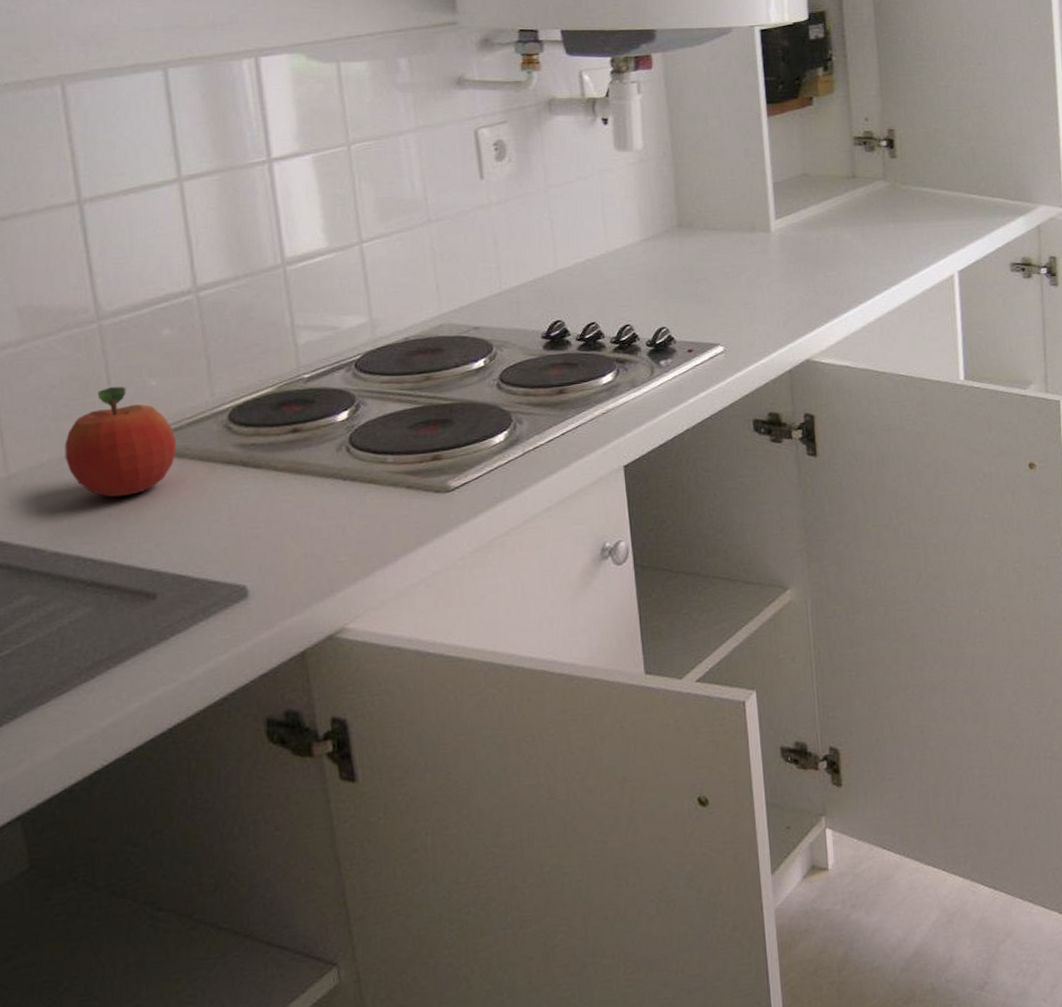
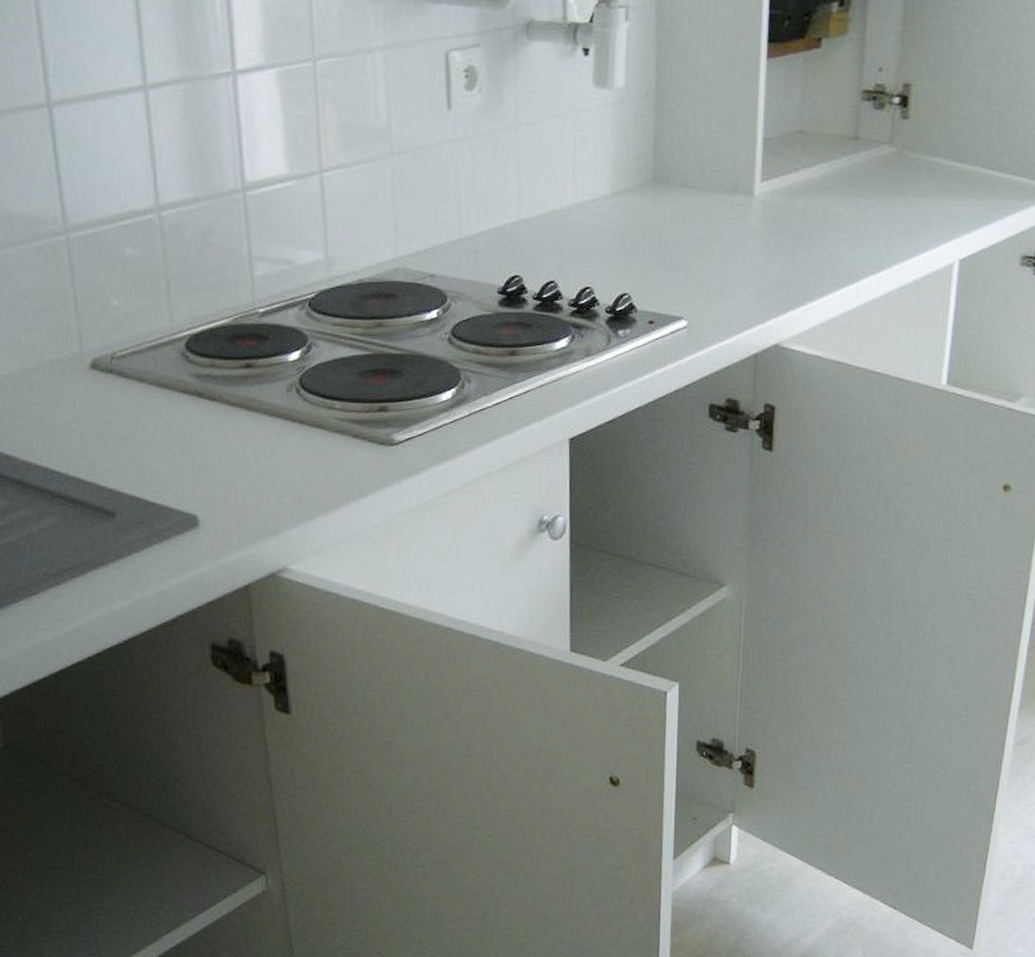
fruit: present [64,386,177,497] -> none [34,302,137,414]

